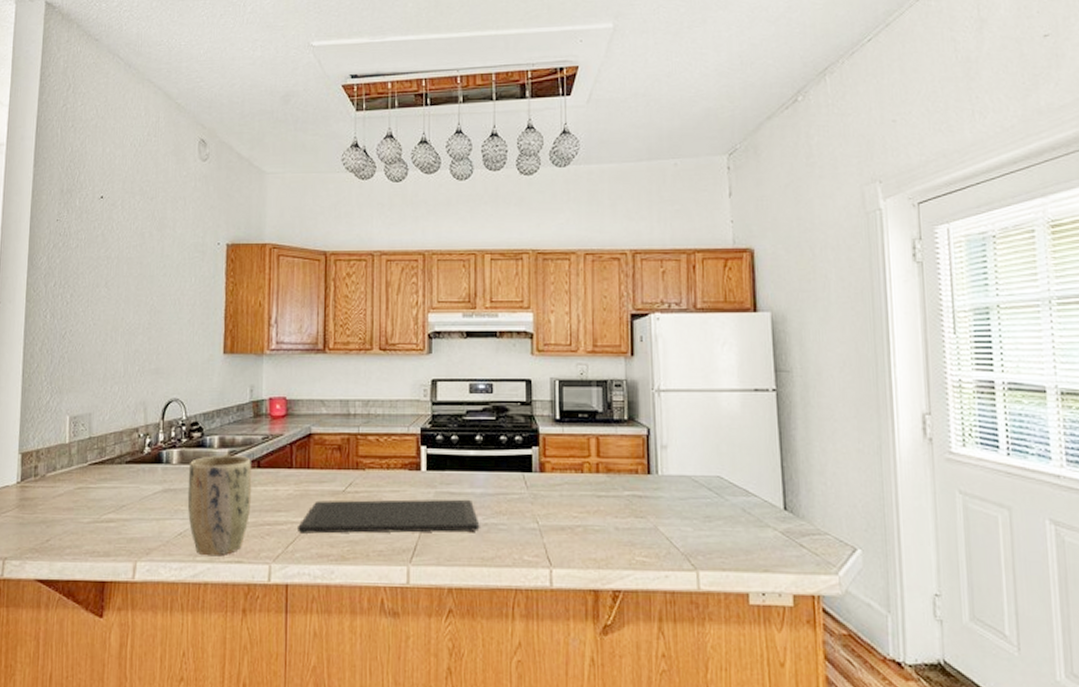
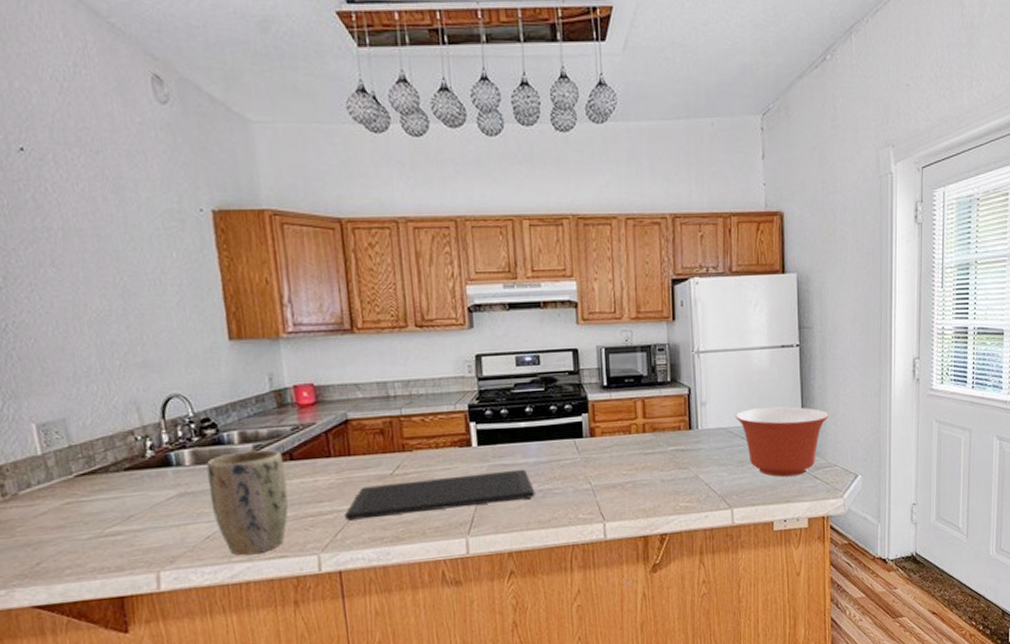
mixing bowl: none [701,457,816,541] -> present [735,406,829,477]

